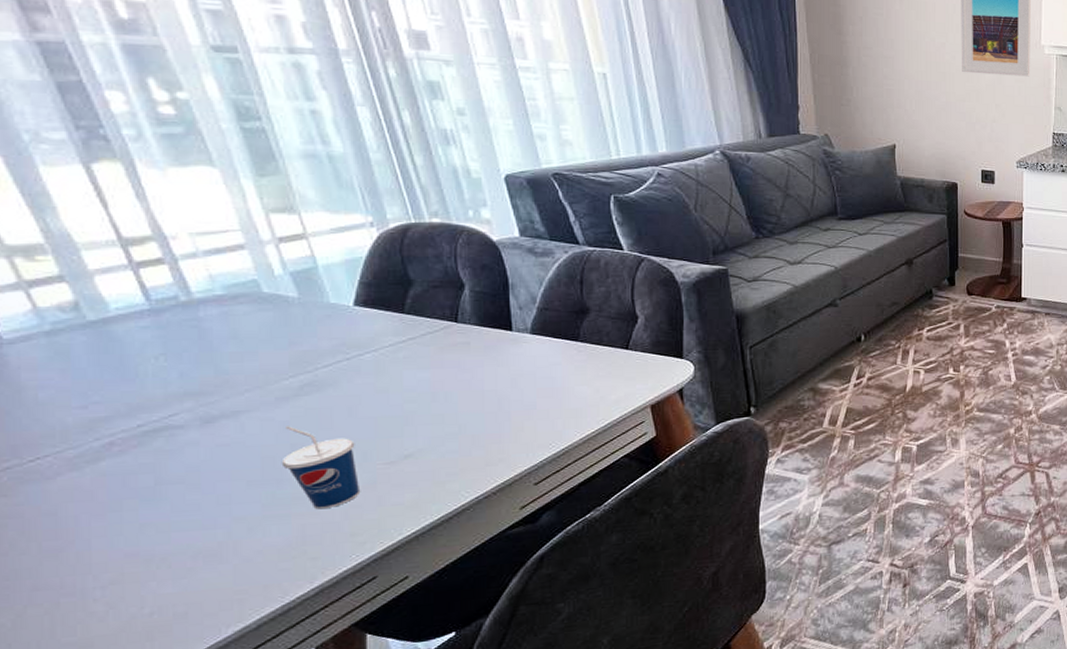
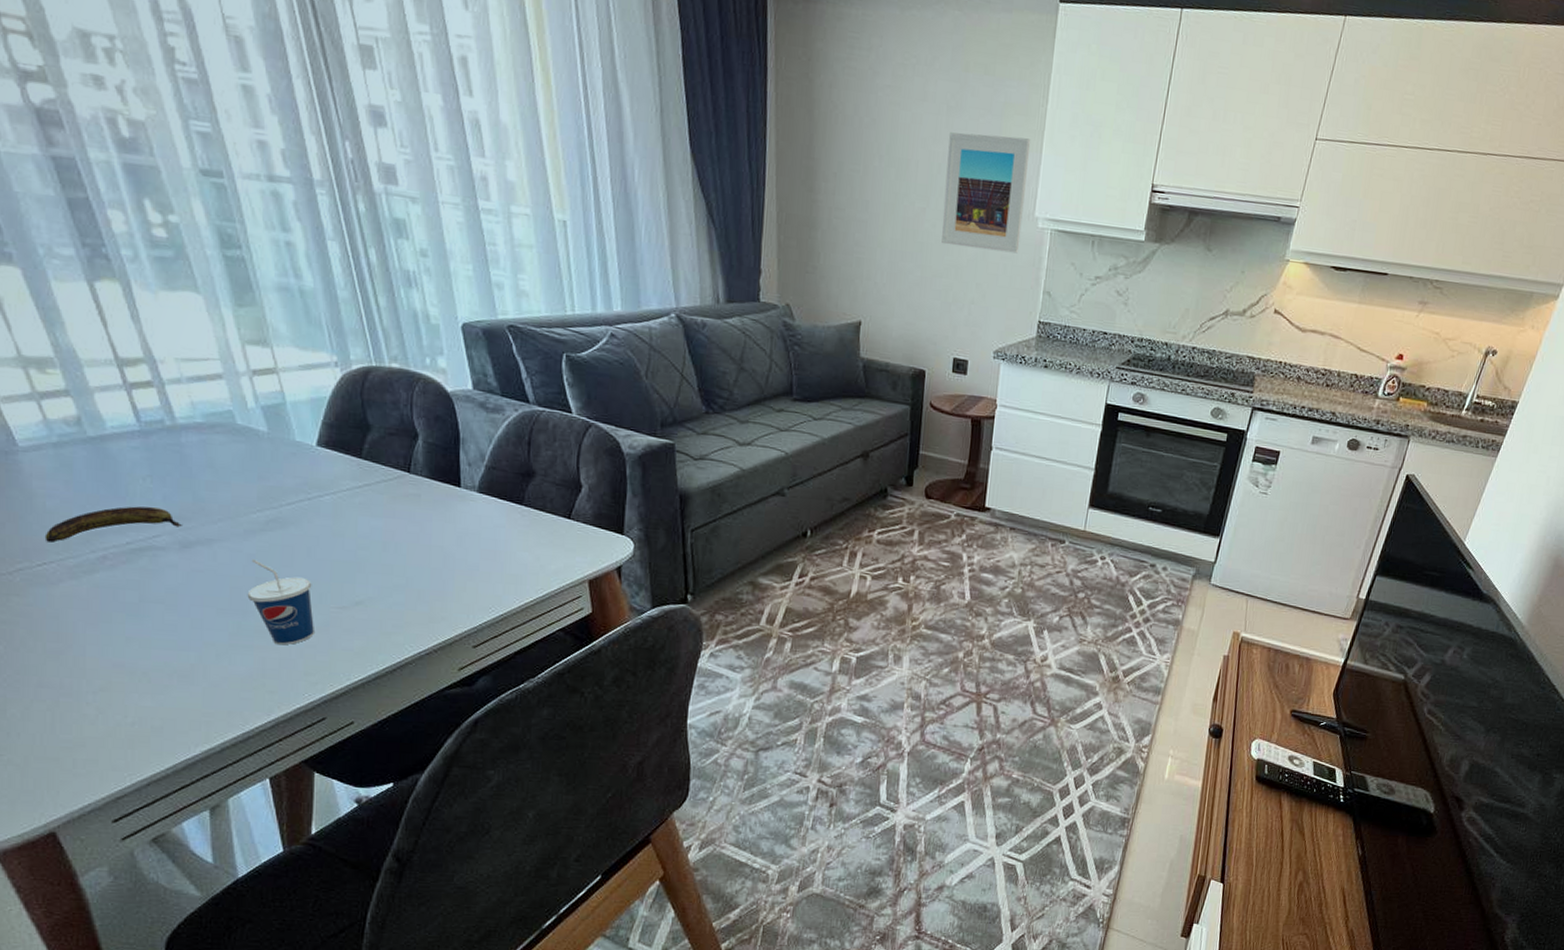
banana: none [37,386,205,435] -> present [44,506,184,543]

